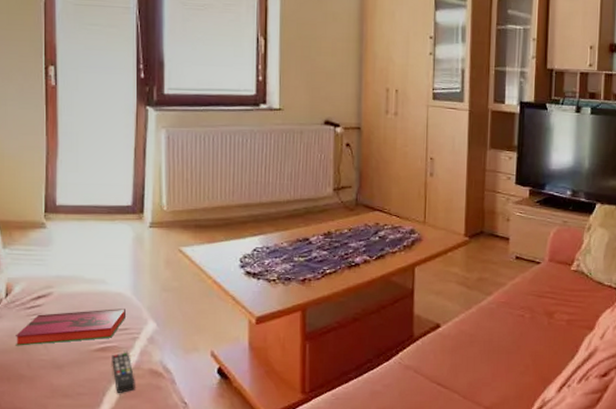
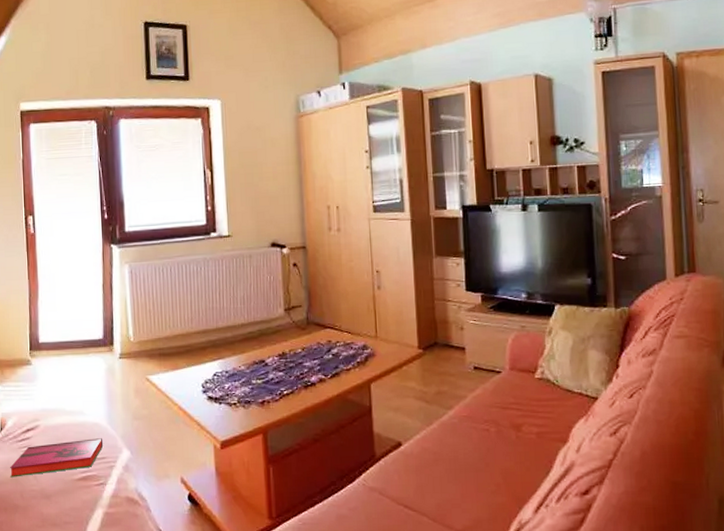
remote control: present [112,352,135,393] -> none [92,480,115,521]

